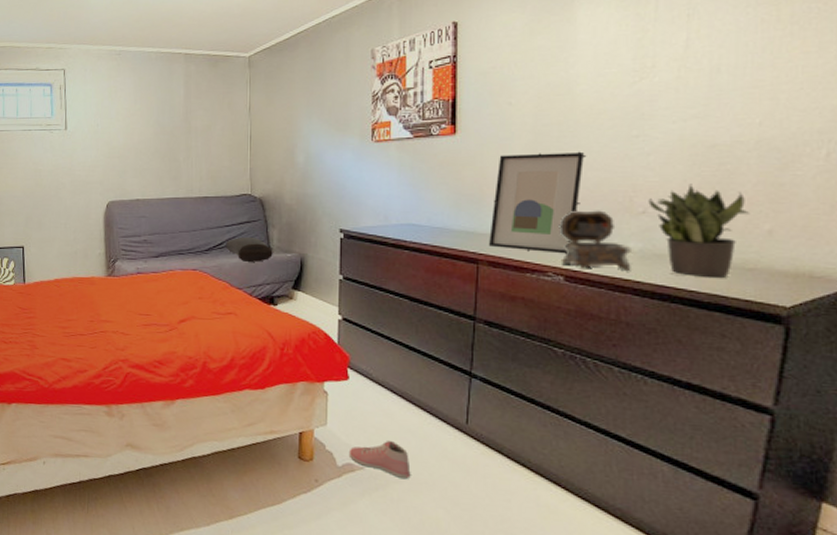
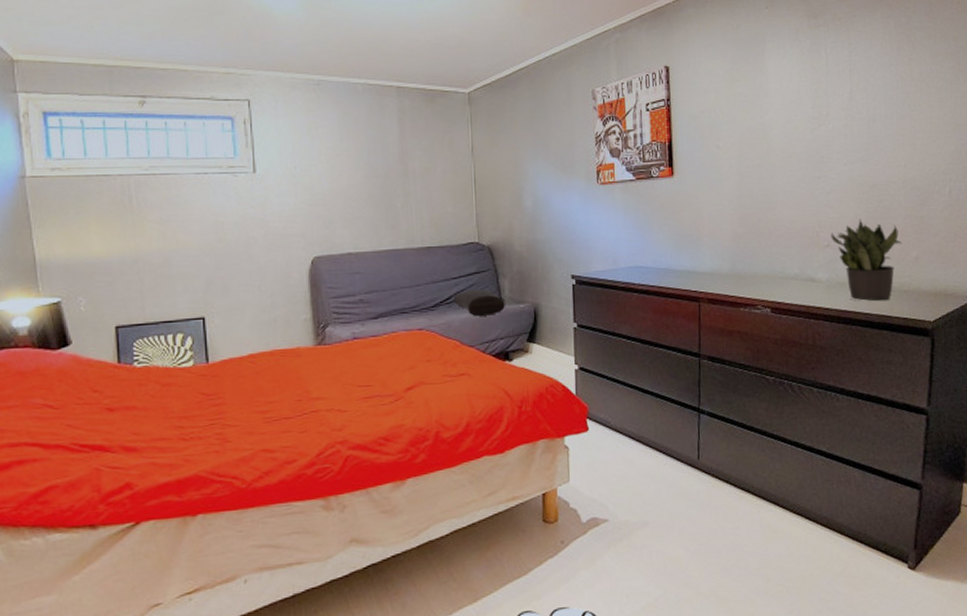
sneaker: present [348,441,411,479] -> none [592,488,652,525]
picture frame: present [488,151,587,254] -> none [707,191,782,288]
jewelry box: present [559,210,631,271] -> none [764,245,822,302]

